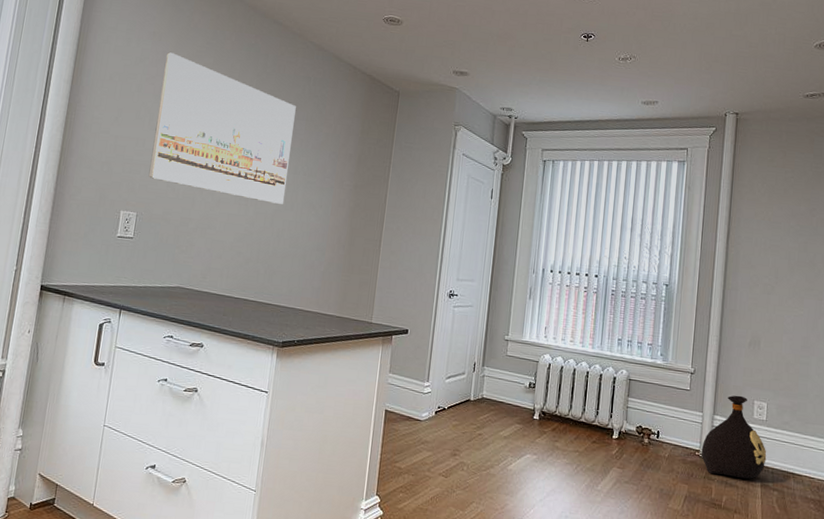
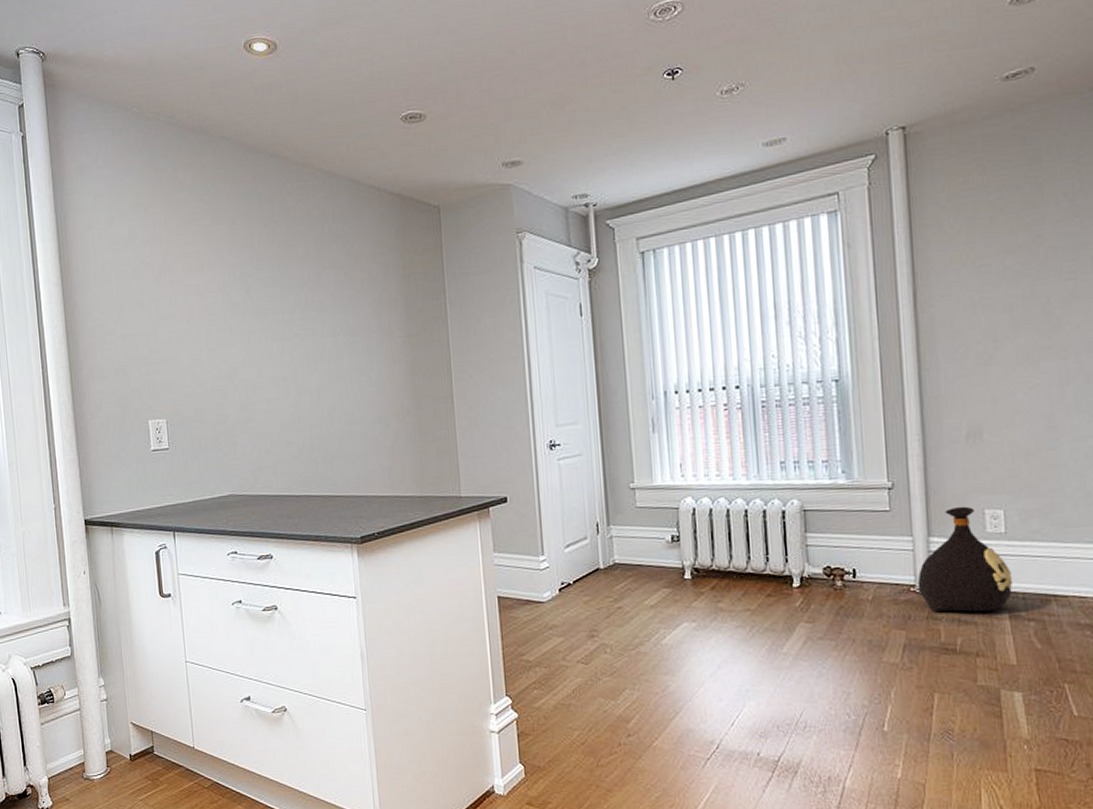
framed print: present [148,52,296,204] -> none [157,222,329,377]

